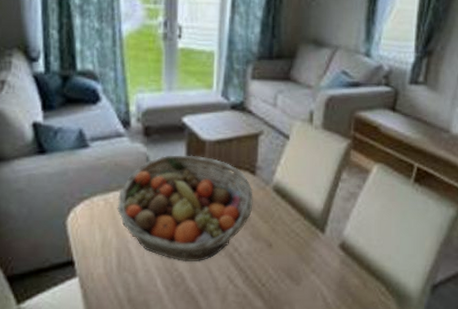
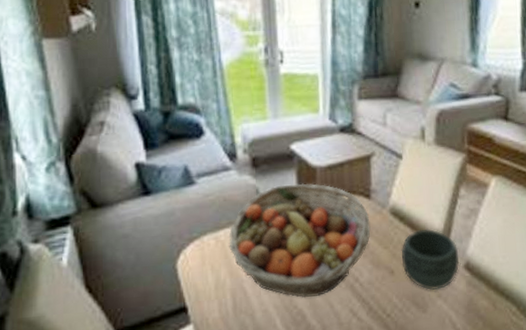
bowl: none [280,207,336,266] -> present [401,228,460,290]

